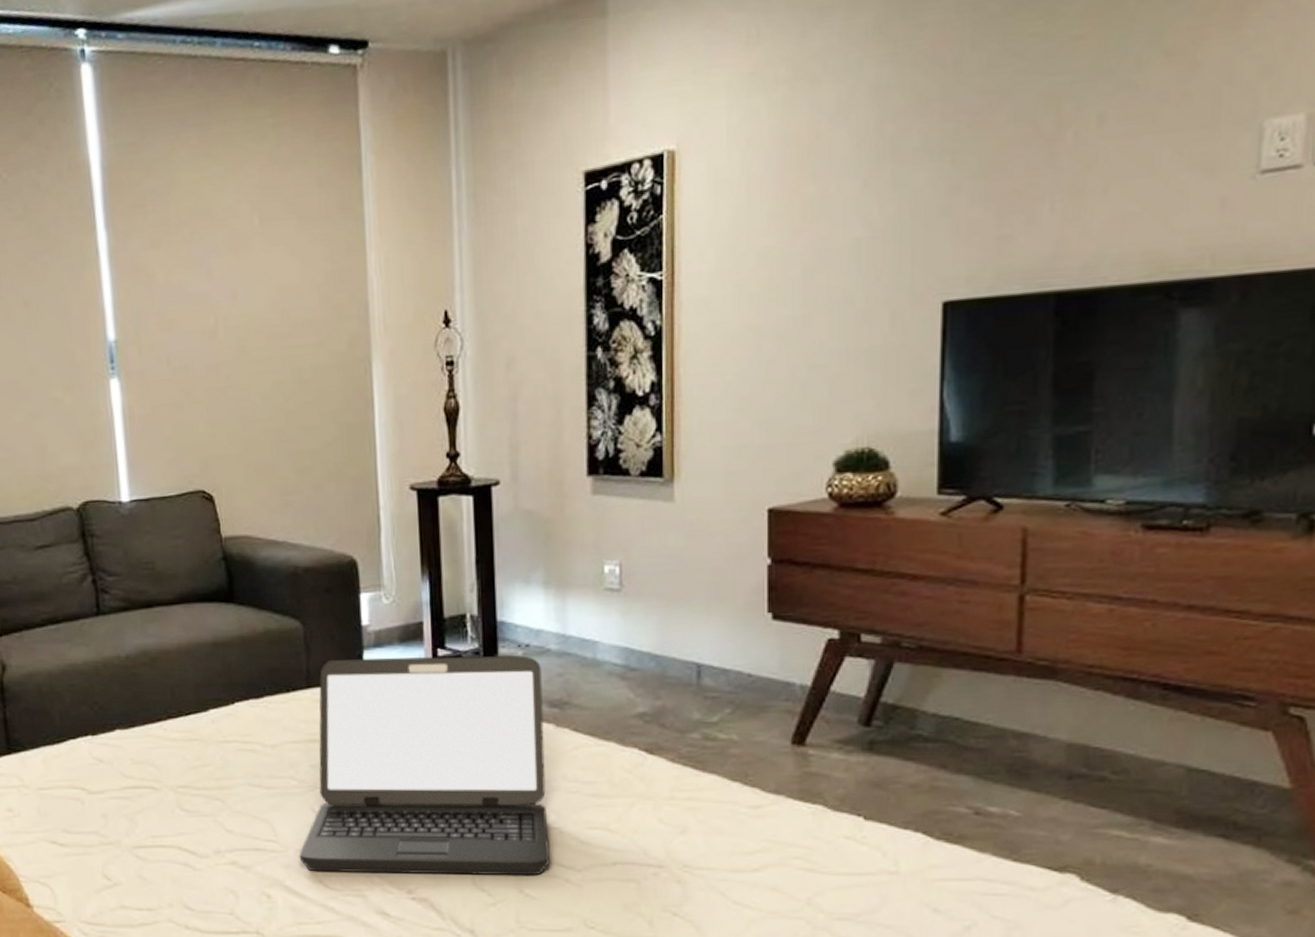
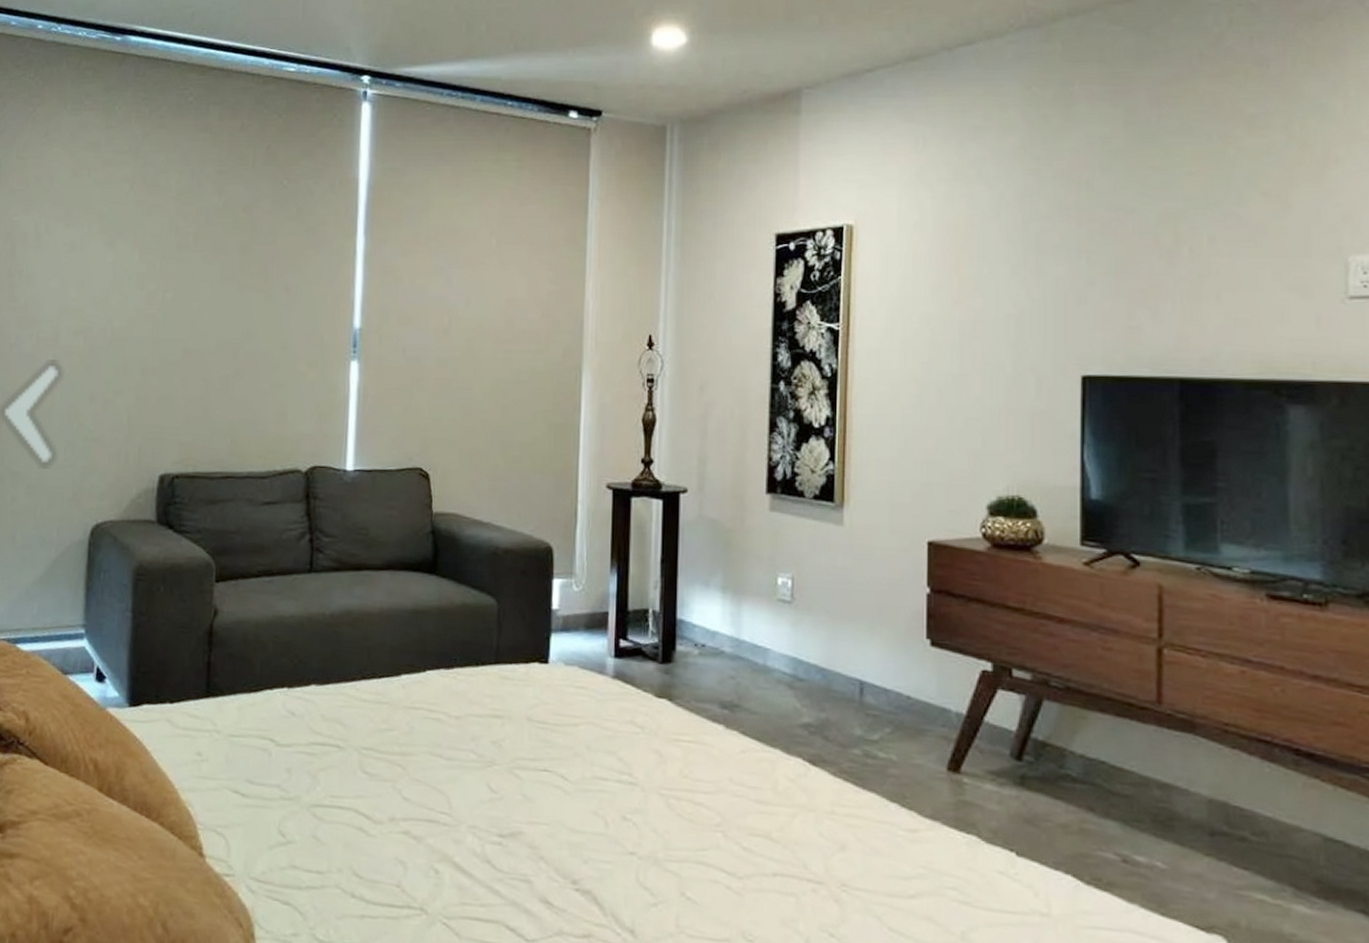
laptop: present [299,655,550,876] -> none [470,638,715,879]

